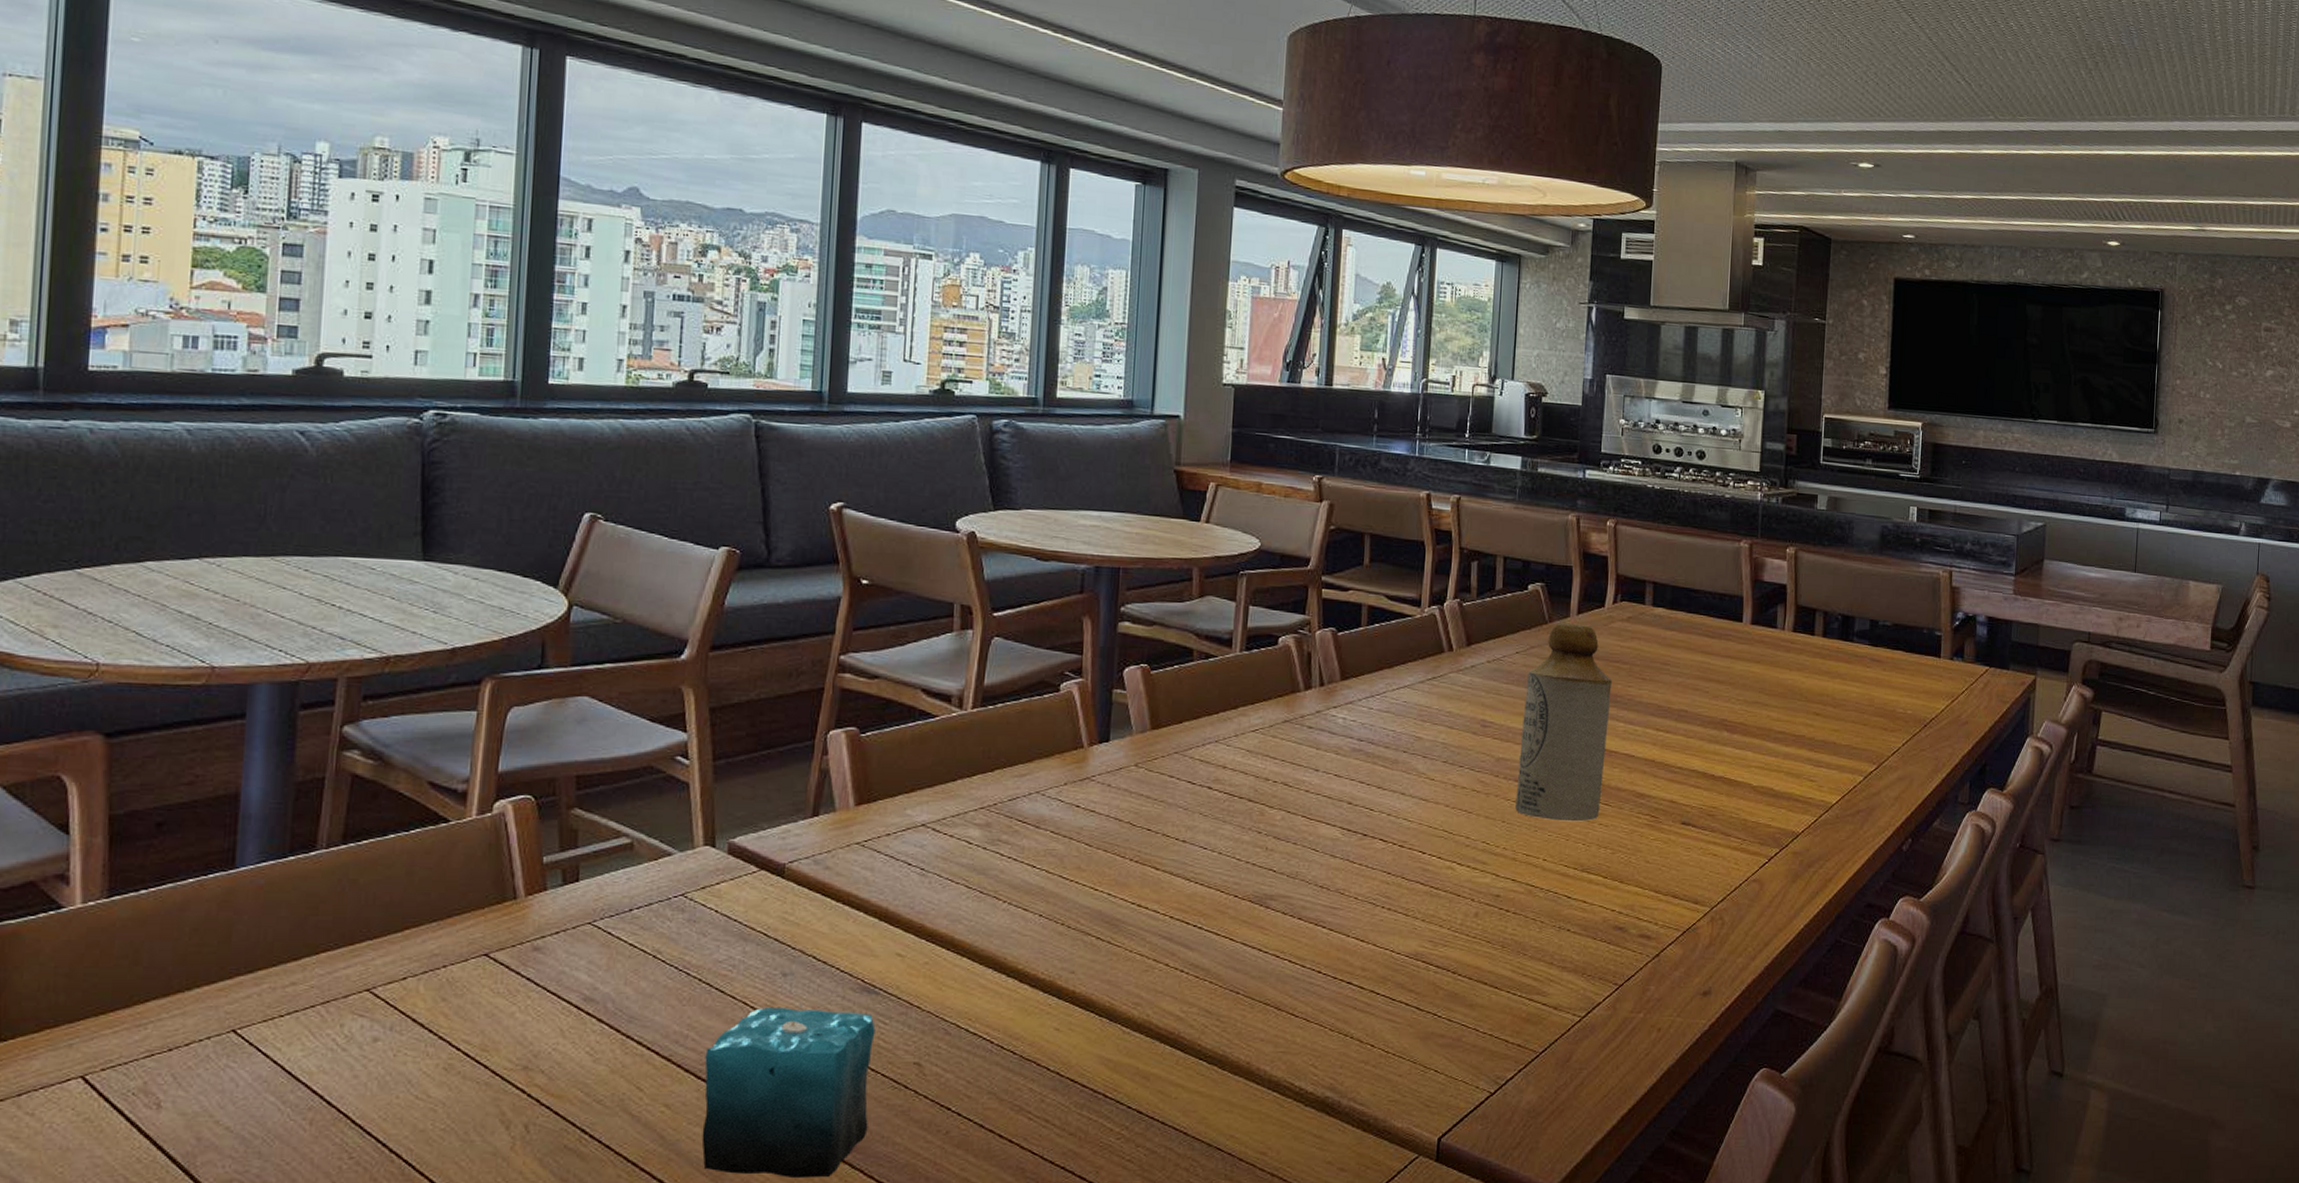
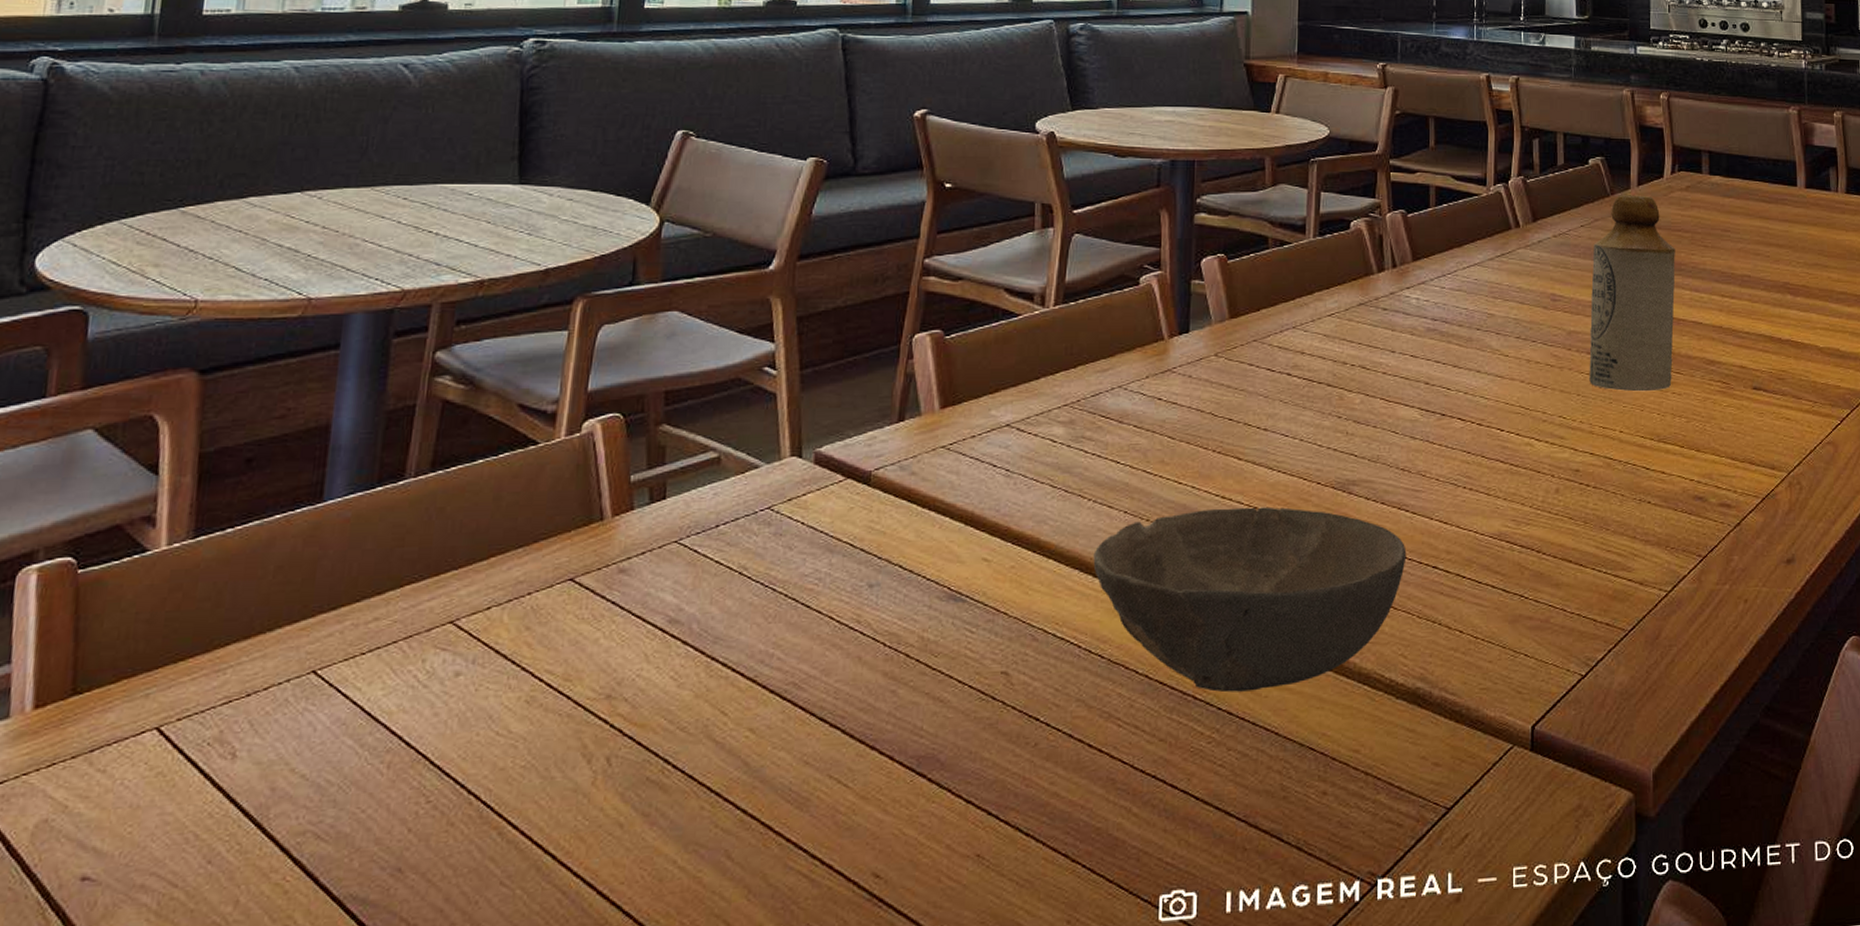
candle: present [701,989,876,1179] -> none [786,598,962,802]
bowl: none [1007,916,1322,1093] -> present [1093,506,1407,693]

